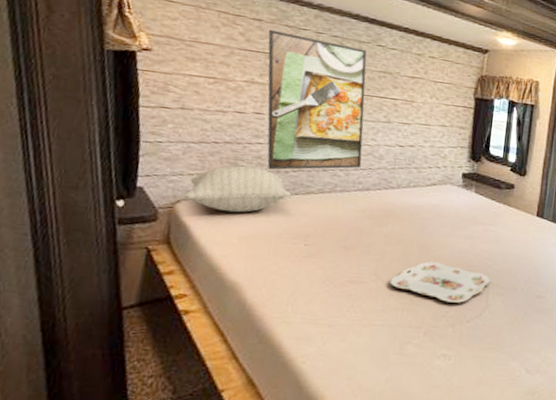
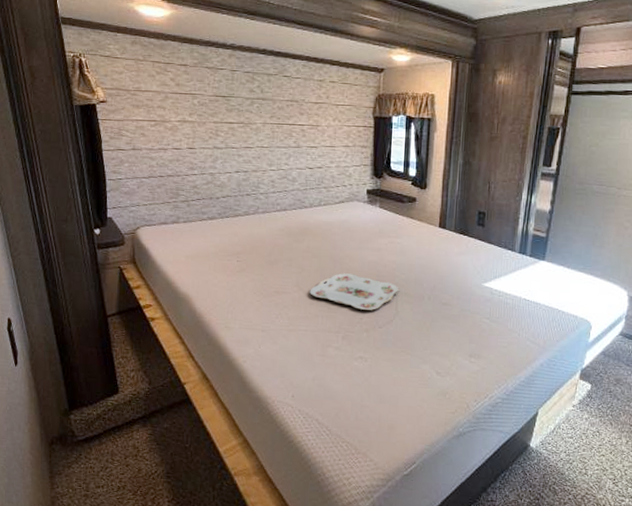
pillow: present [184,166,291,213] -> none [142,195,222,236]
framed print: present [267,29,367,170] -> none [192,72,278,197]

